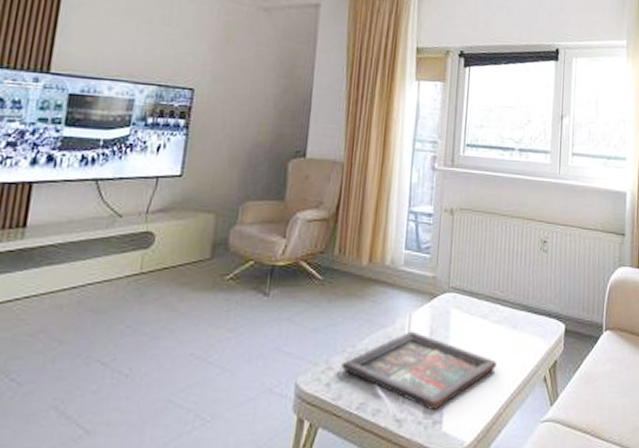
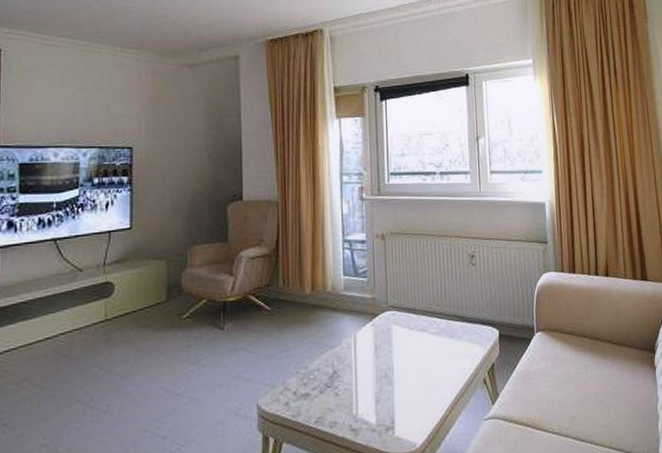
decorative tray: present [341,331,496,411] -> none [297,348,439,419]

